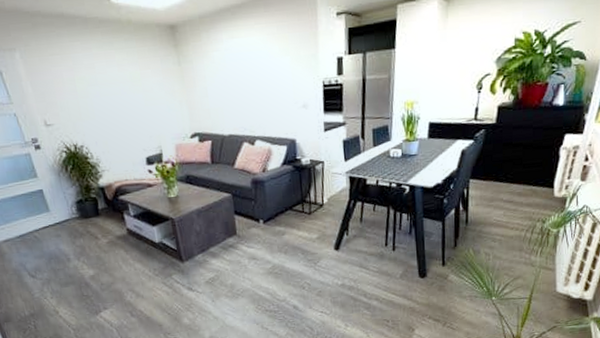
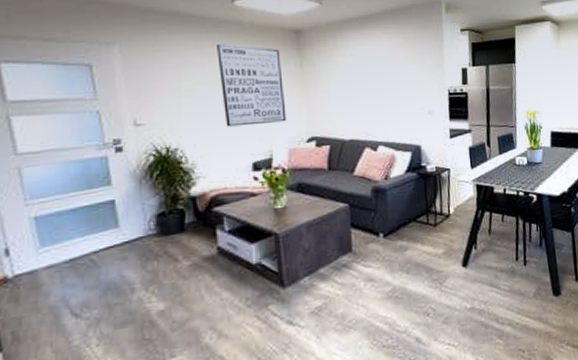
wall art: none [101,44,171,125] -> present [217,43,287,127]

